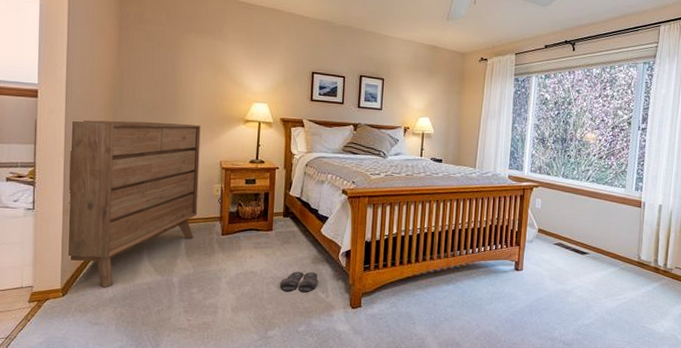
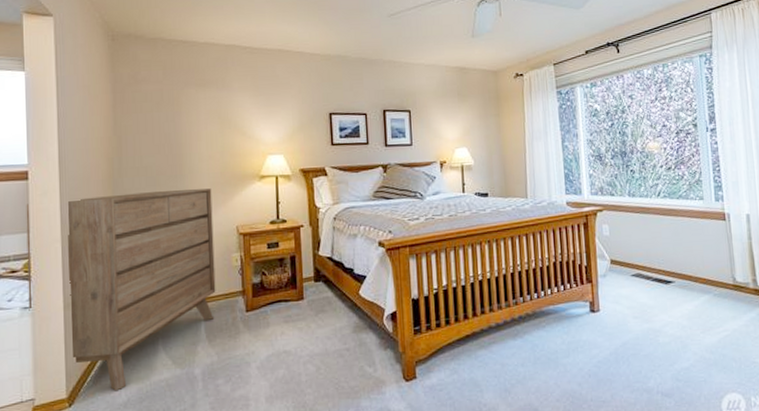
slippers: present [280,271,318,293] -> none [319,343,363,371]

